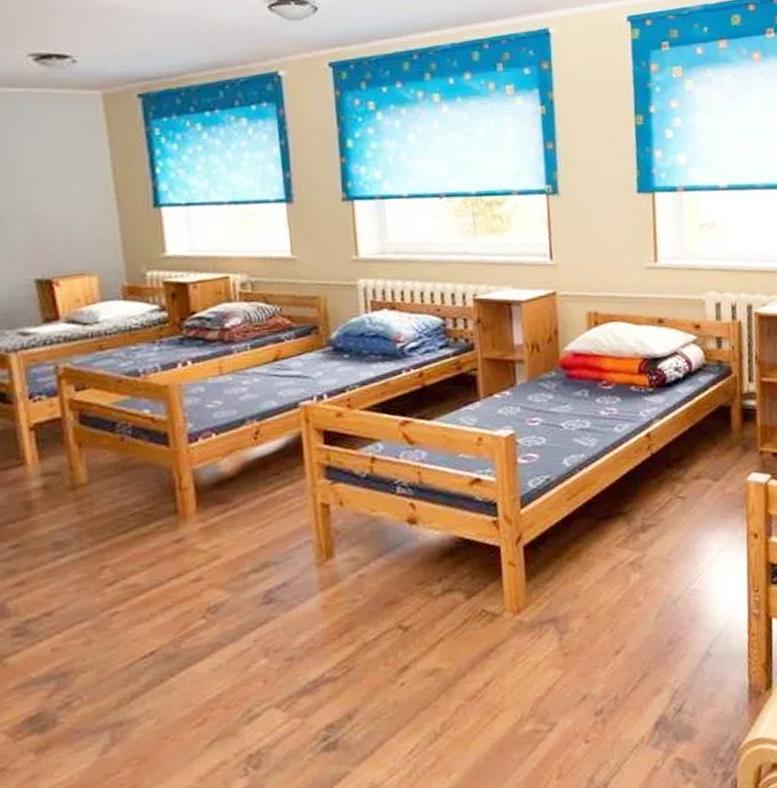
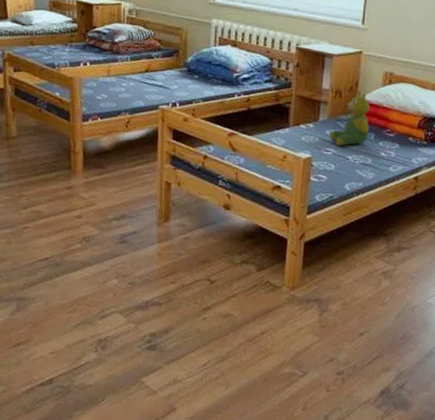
teddy bear: none [533,338,581,413] -> present [329,89,370,146]

